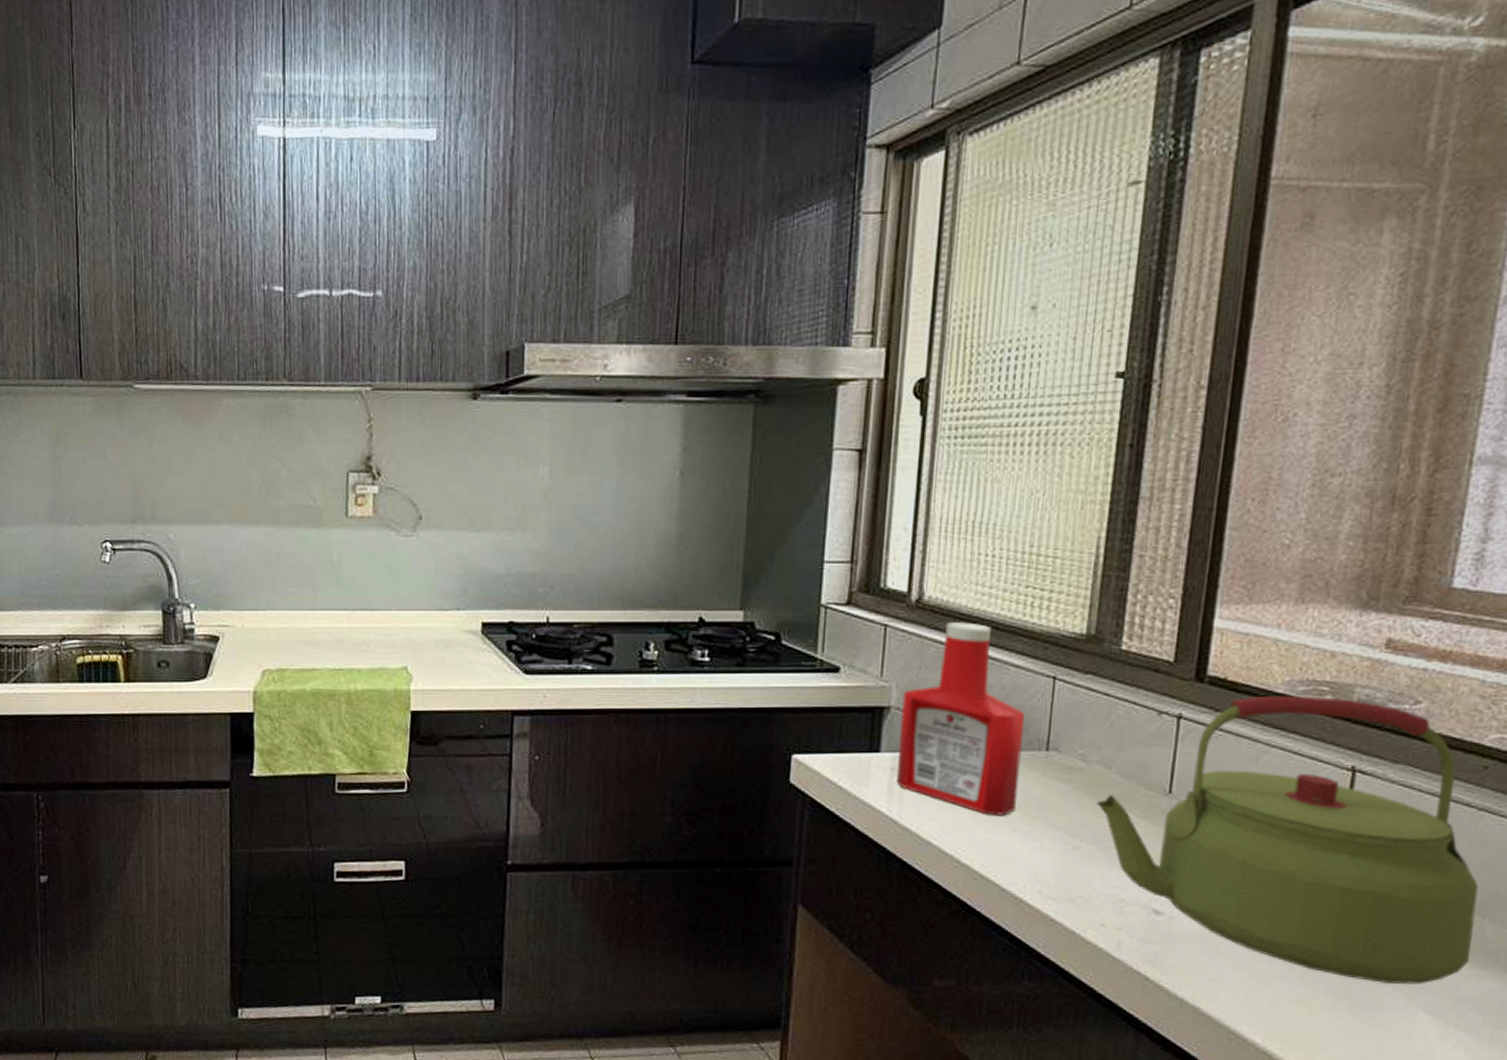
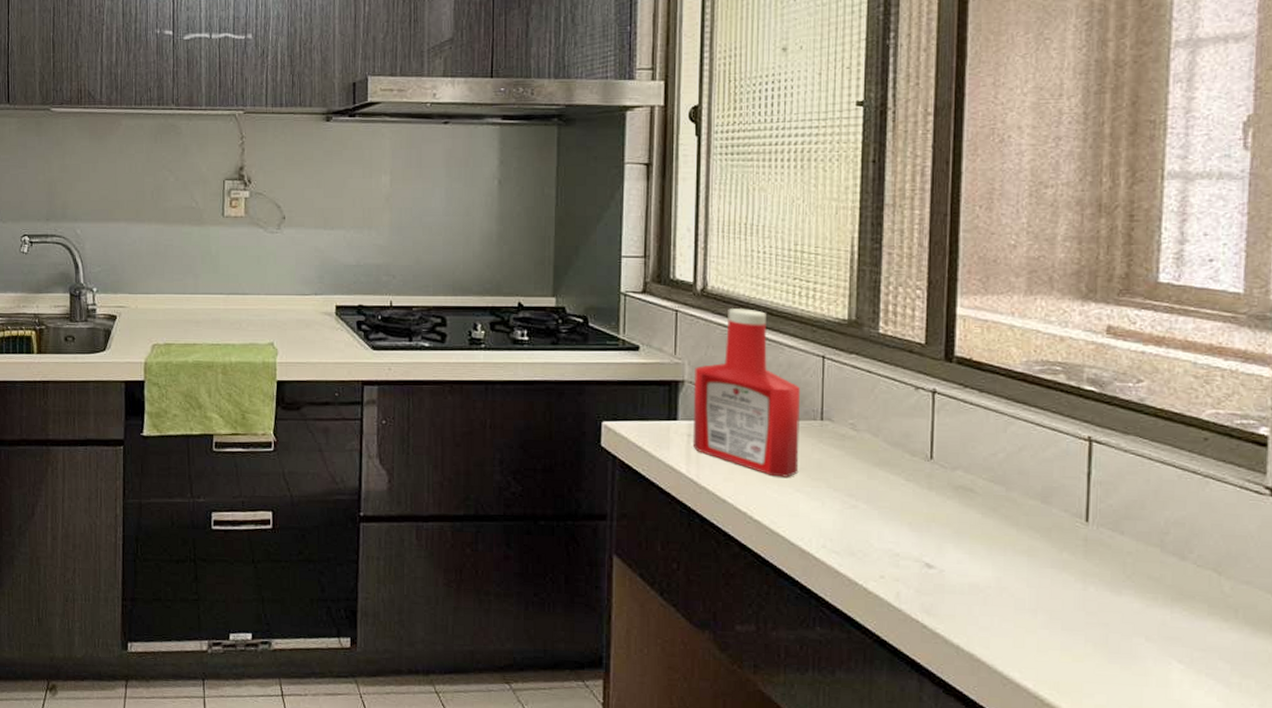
kettle: present [1096,695,1479,985] -> none [867,374,1213,636]

